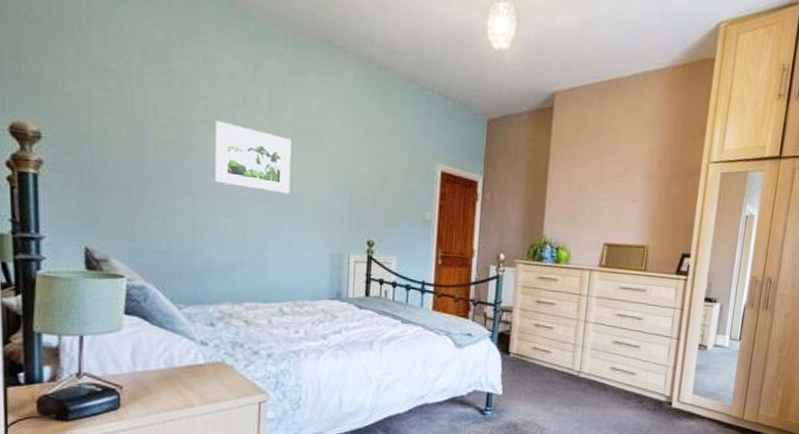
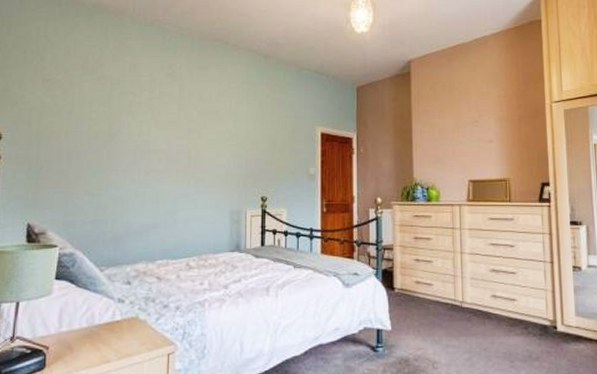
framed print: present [215,120,292,194] -> none [135,111,197,164]

